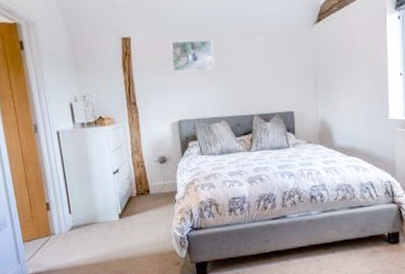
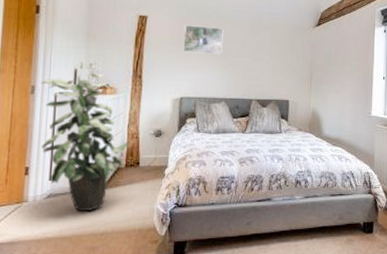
indoor plant: none [41,105,137,241] -> present [41,73,129,212]

